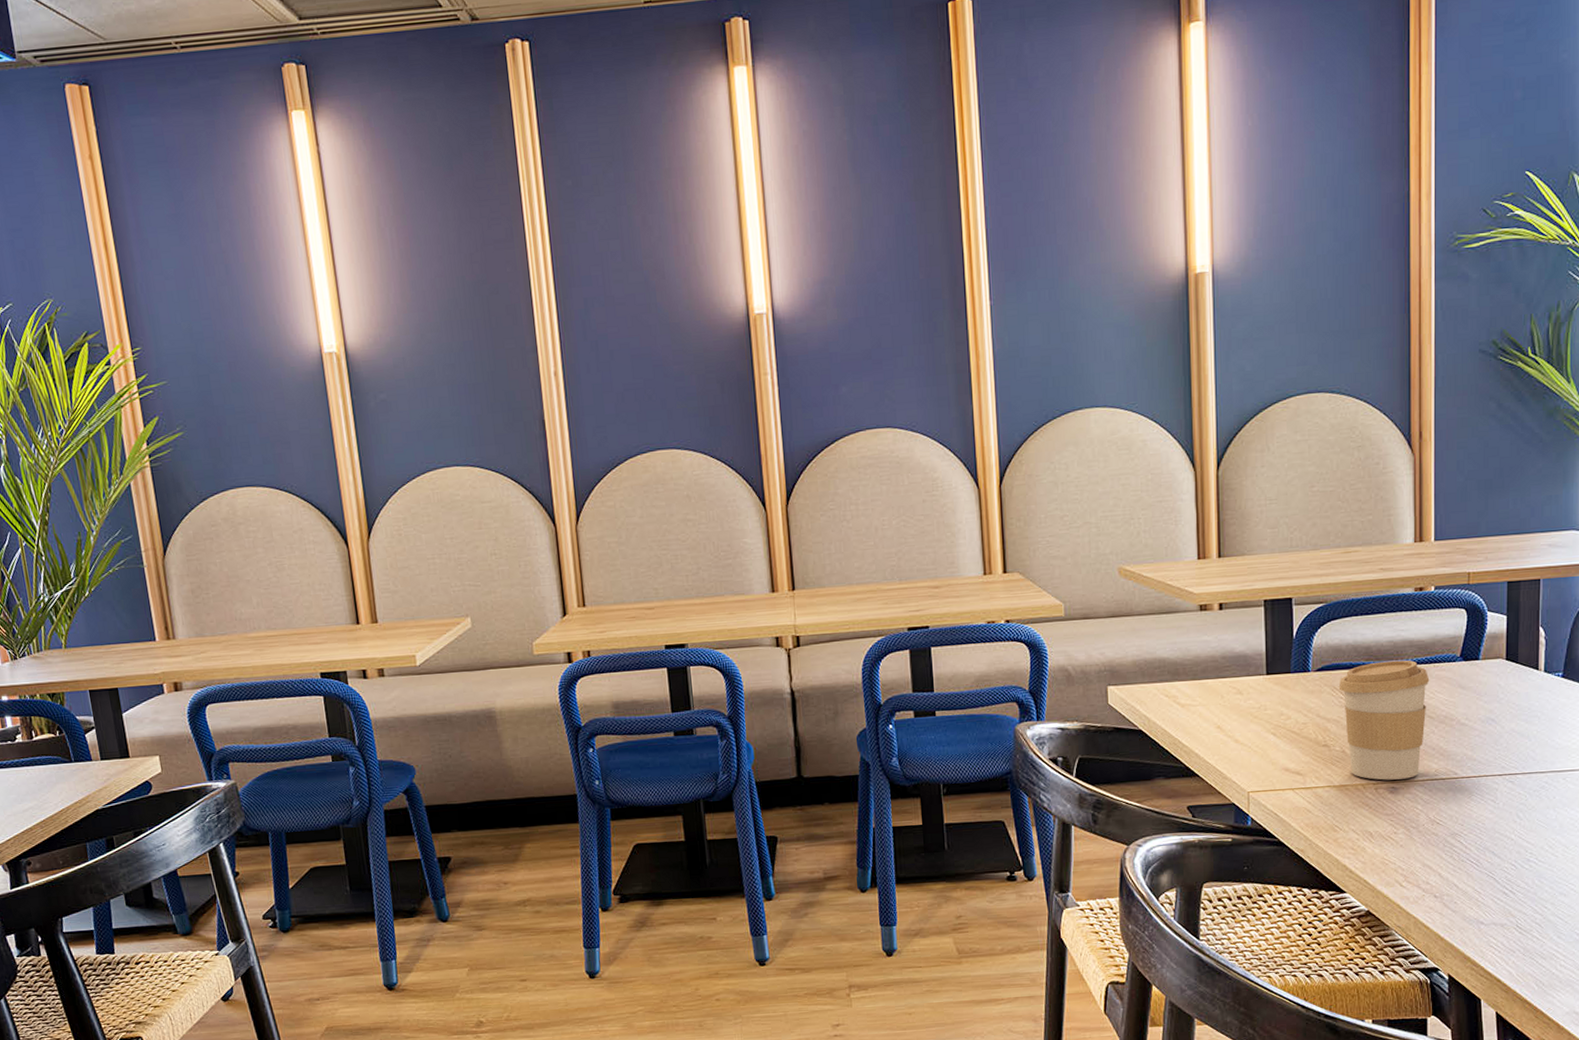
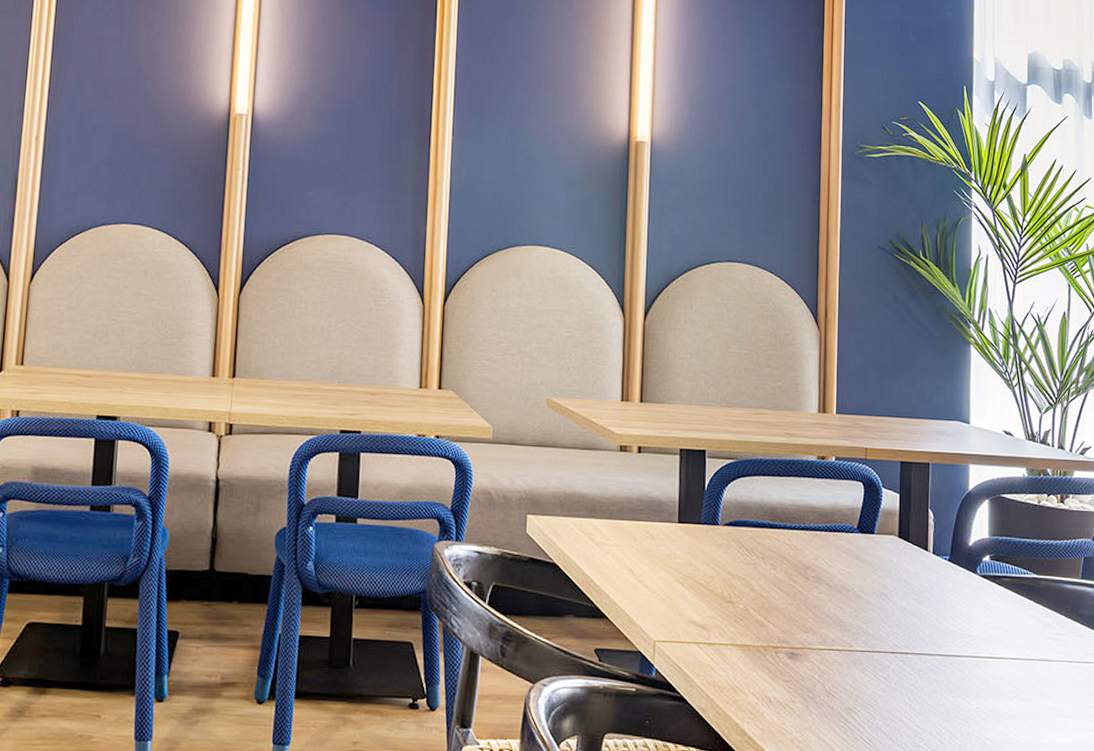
coffee cup: present [1338,660,1430,780] -> none [744,523,829,646]

